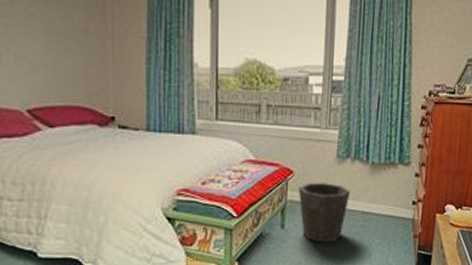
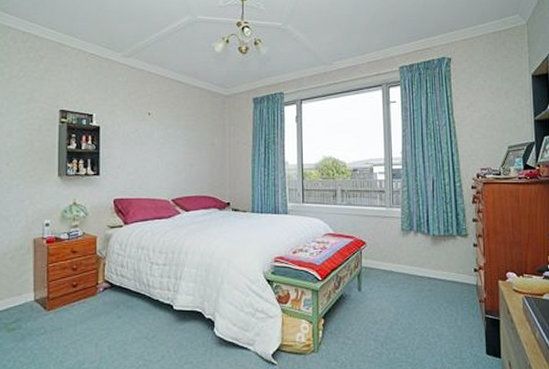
waste bin: present [298,183,351,243] -> none [370,252,417,305]

